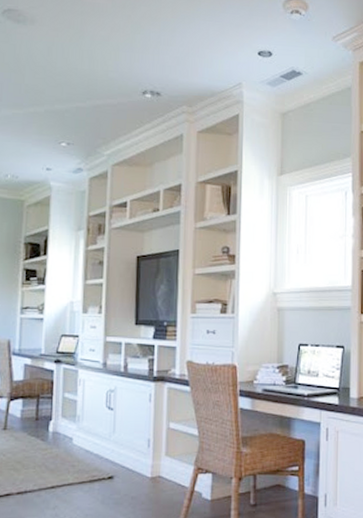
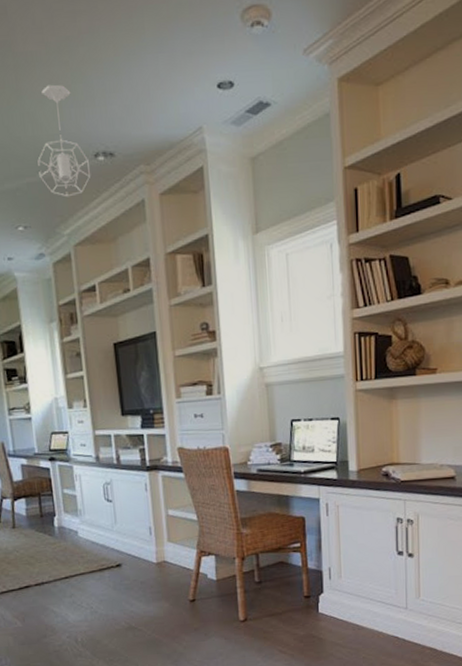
pendant light: none [89,31,137,124] -> present [37,84,91,197]

